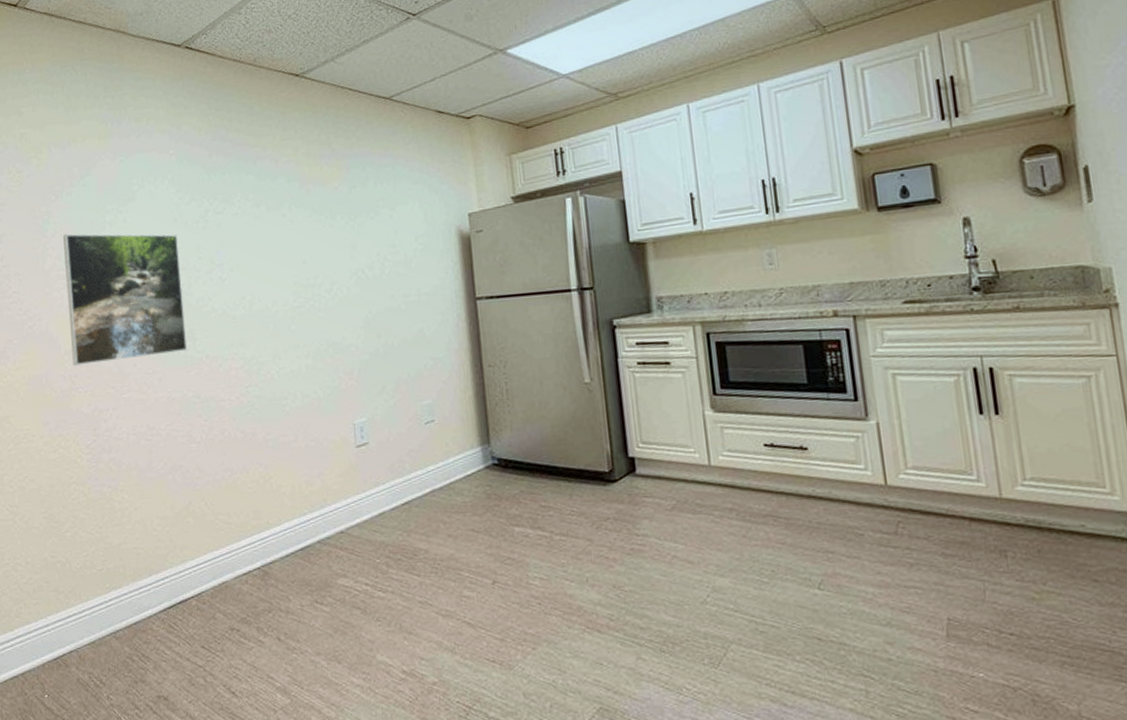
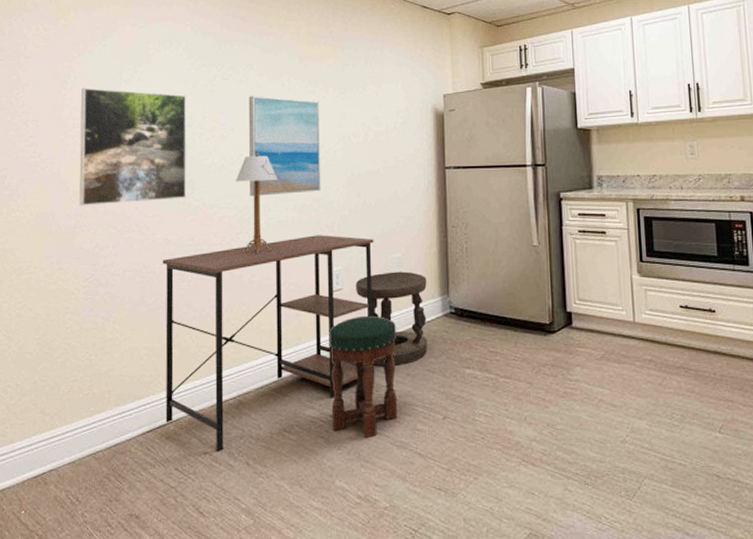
desk: none [167,383,411,626] -> present [162,235,374,451]
table lamp: none [239,295,287,409] -> present [235,153,277,254]
wall art: none [246,229,336,345] -> present [248,96,321,197]
stool: none [357,471,441,607] -> present [329,315,398,438]
stool: none [383,419,470,527] -> present [356,271,427,366]

